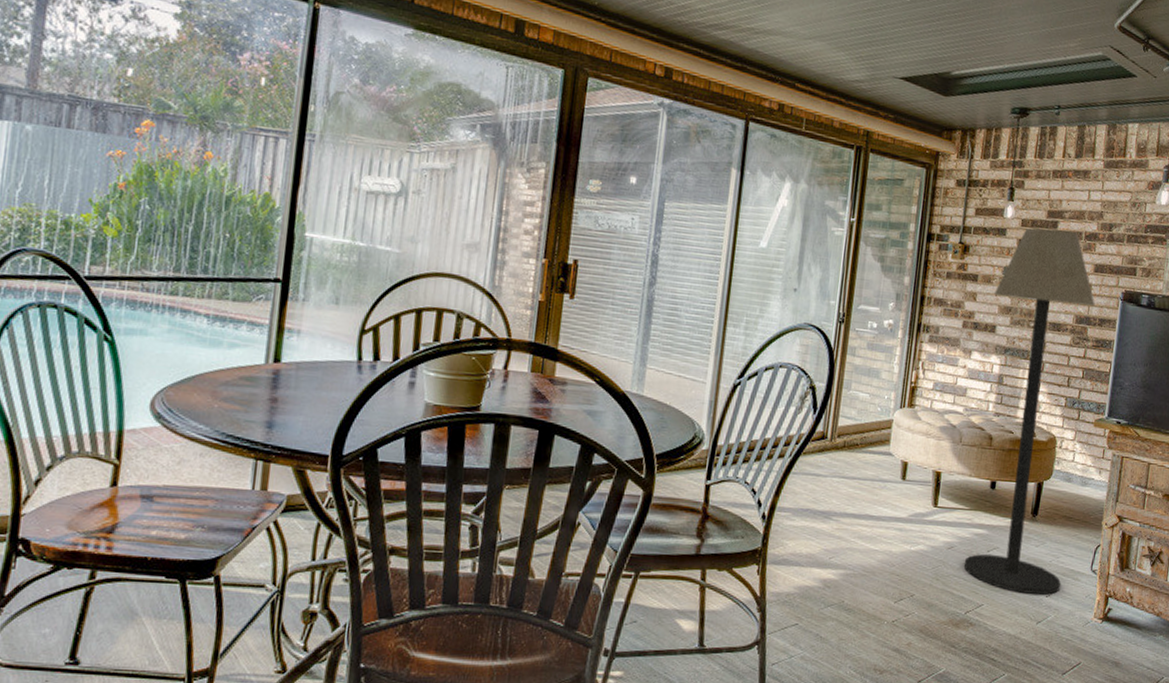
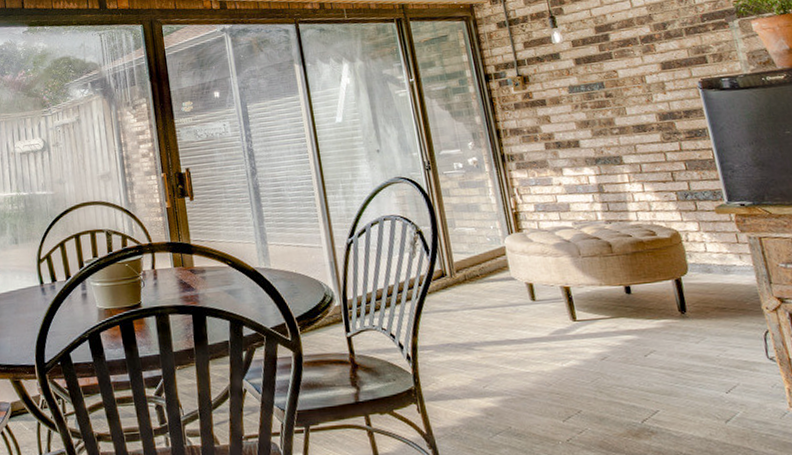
floor lamp: present [964,228,1095,595] -> none [566,39,740,393]

